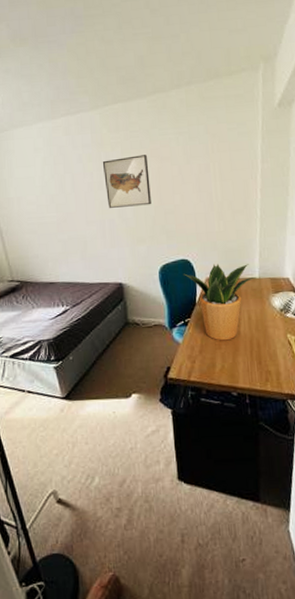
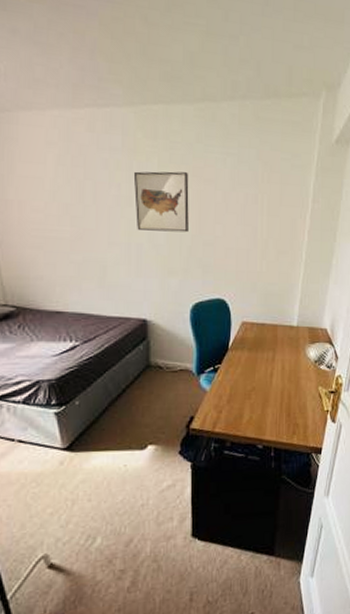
potted plant: present [183,263,257,341] -> none [217,307,294,391]

